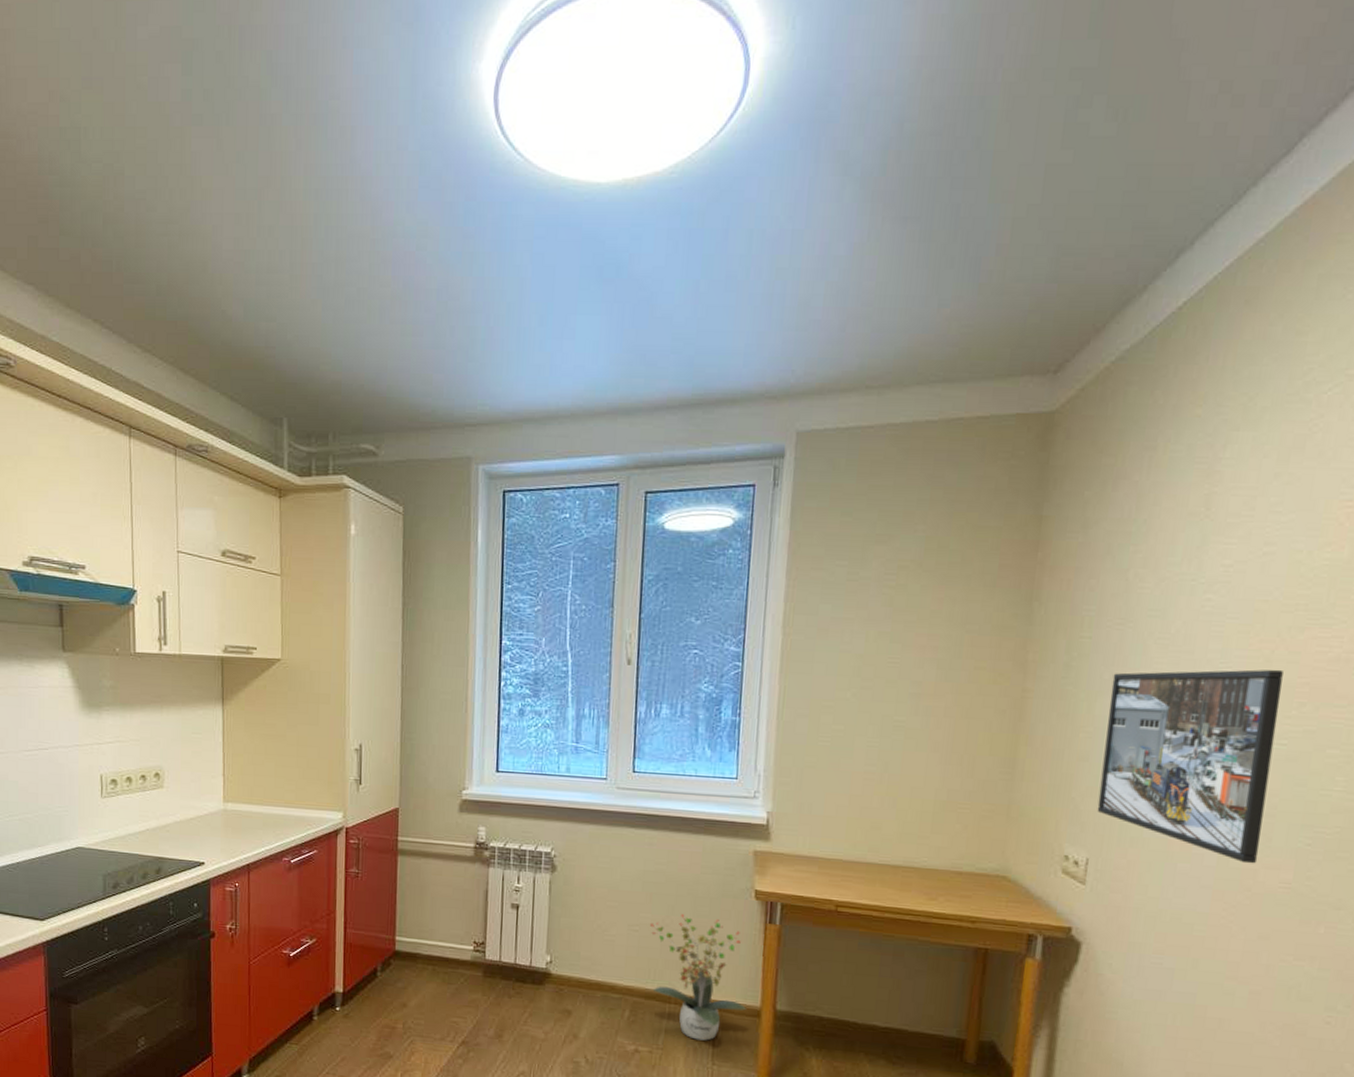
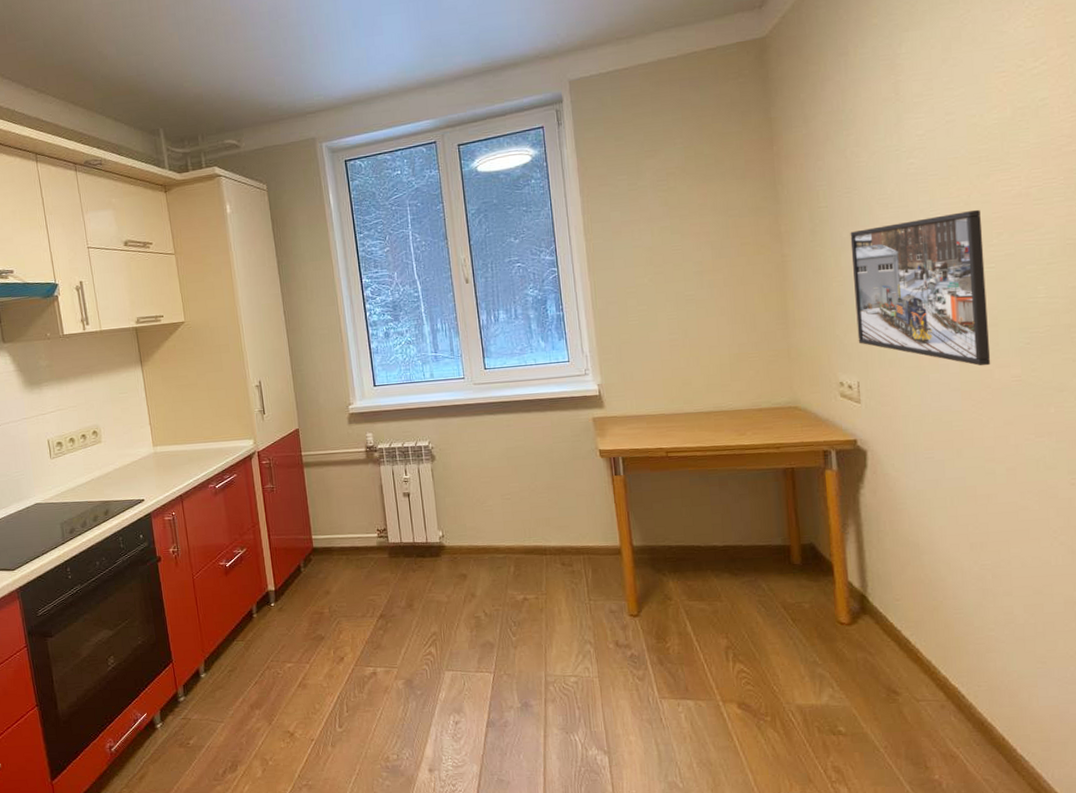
potted plant: present [650,914,746,1041] -> none [519,478,609,582]

